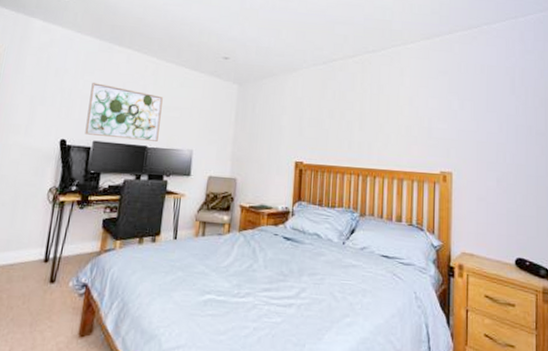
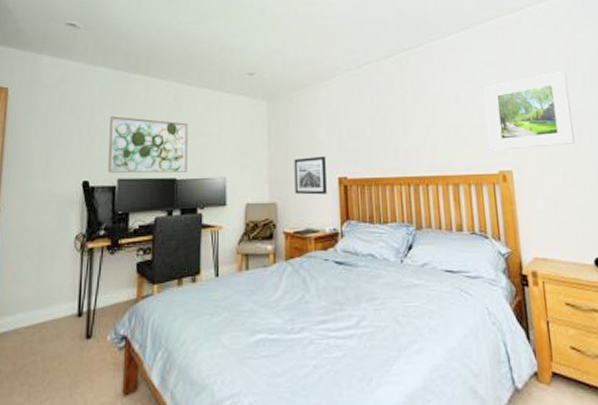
wall art: none [254,140,286,176] -> present [294,156,327,195]
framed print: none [435,87,512,155] -> present [484,70,575,151]

